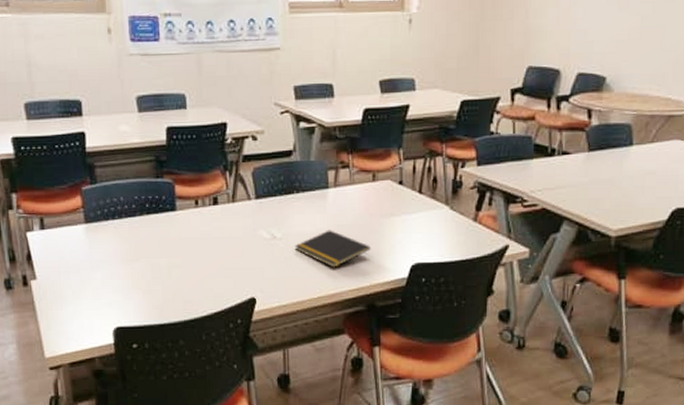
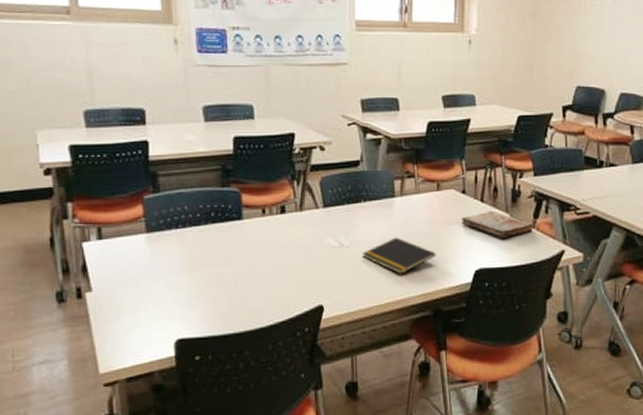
book: none [397,203,474,232] -> present [461,211,533,238]

